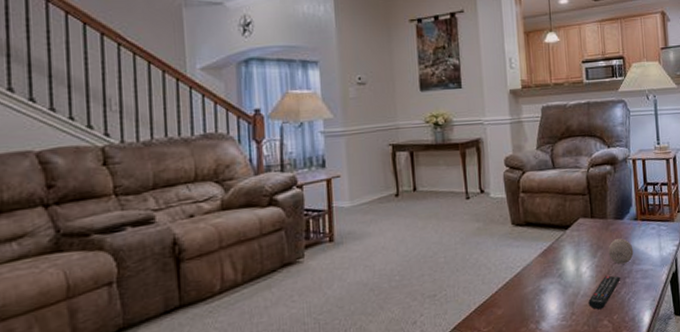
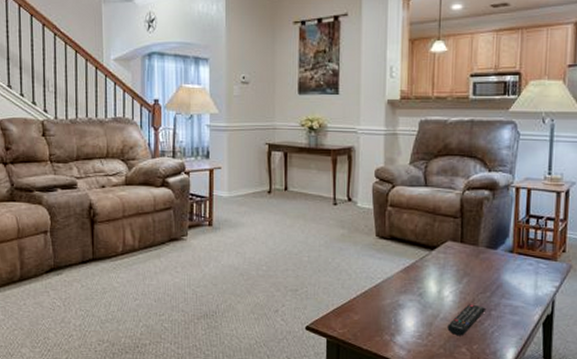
decorative ball: present [608,238,634,265] -> none [475,269,504,296]

